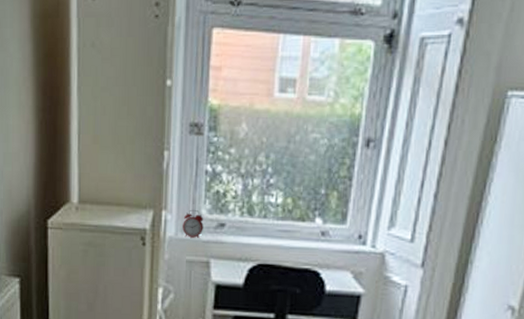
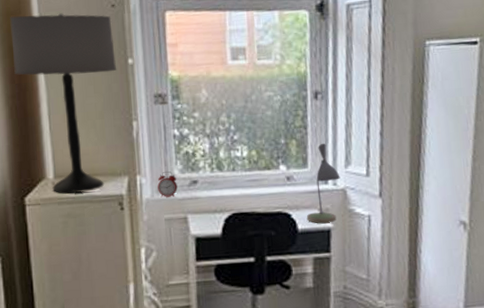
table lamp: none [46,19,154,223] -> present [10,13,116,194]
desk lamp: none [336,198,381,288] -> present [306,143,341,224]

